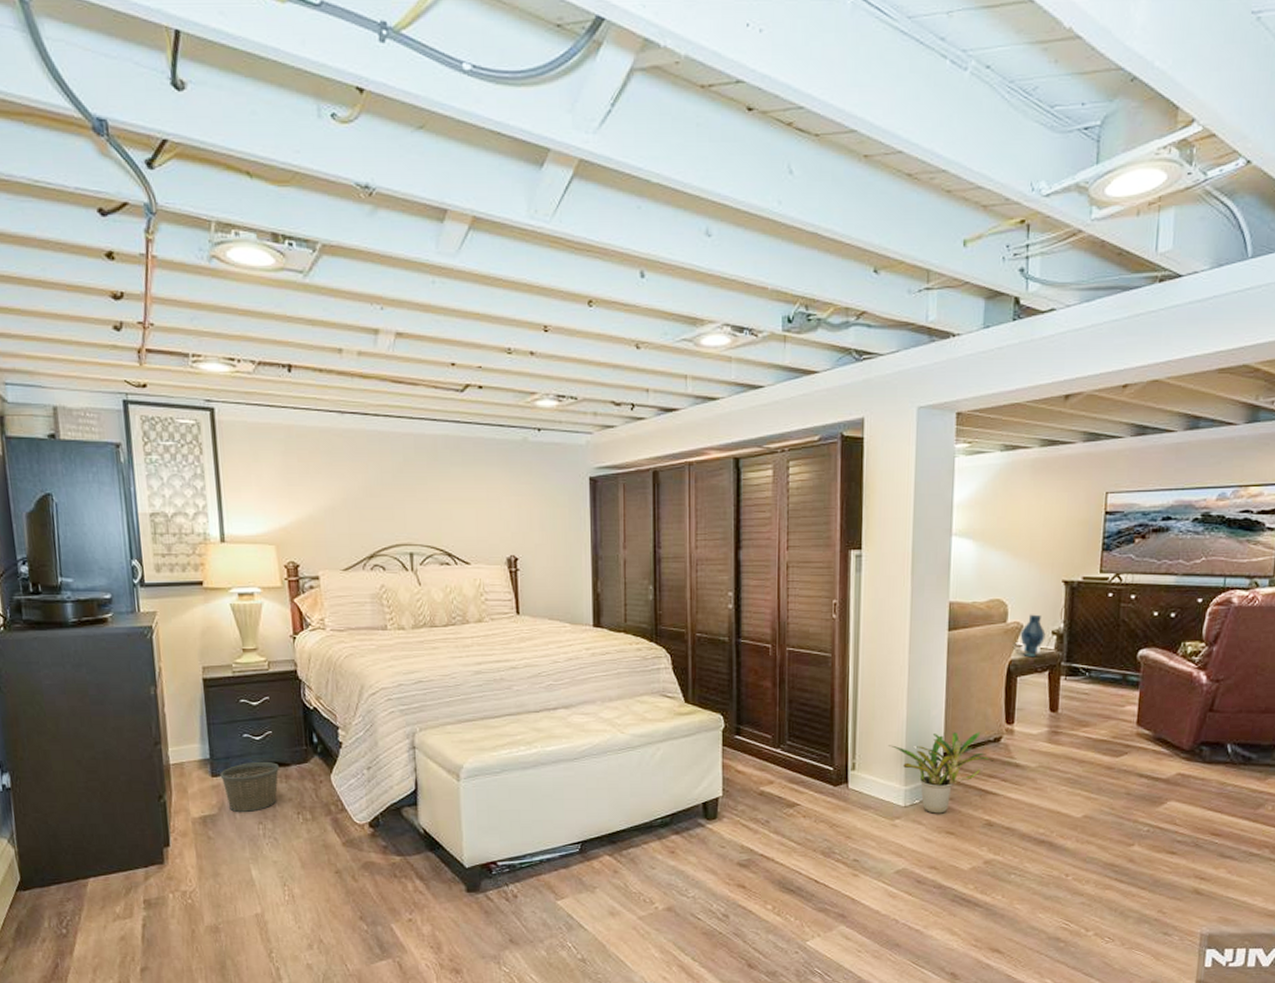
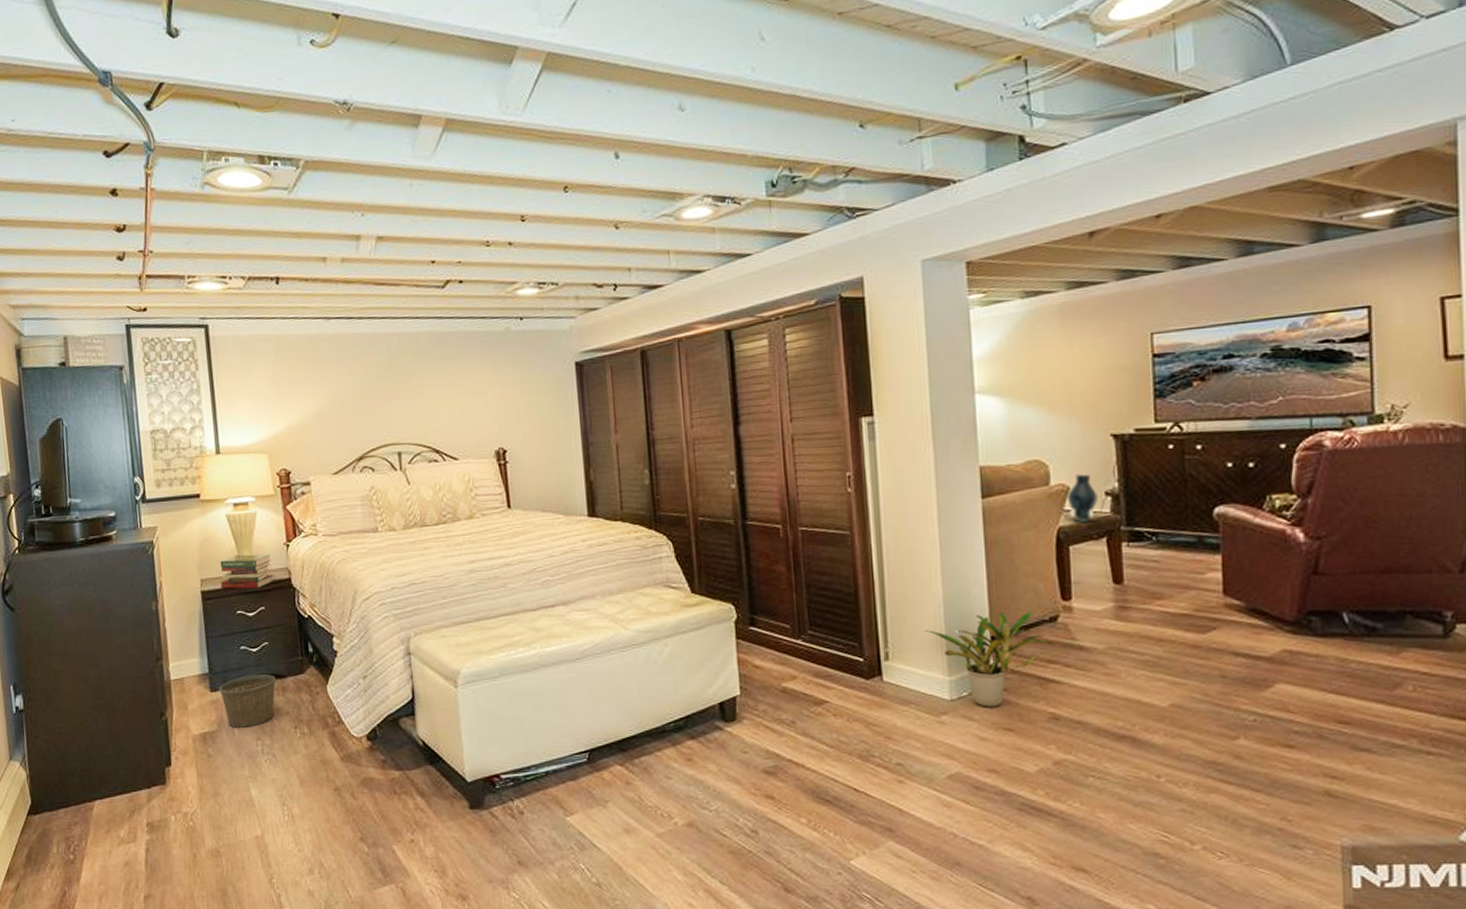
books: none [223,644,280,679] -> present [220,554,275,590]

